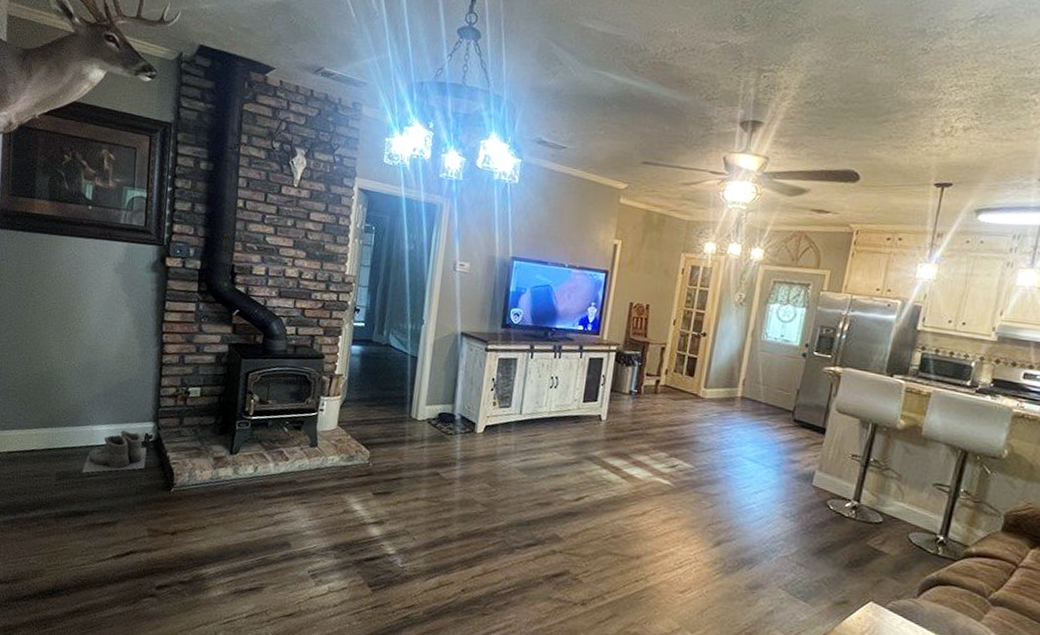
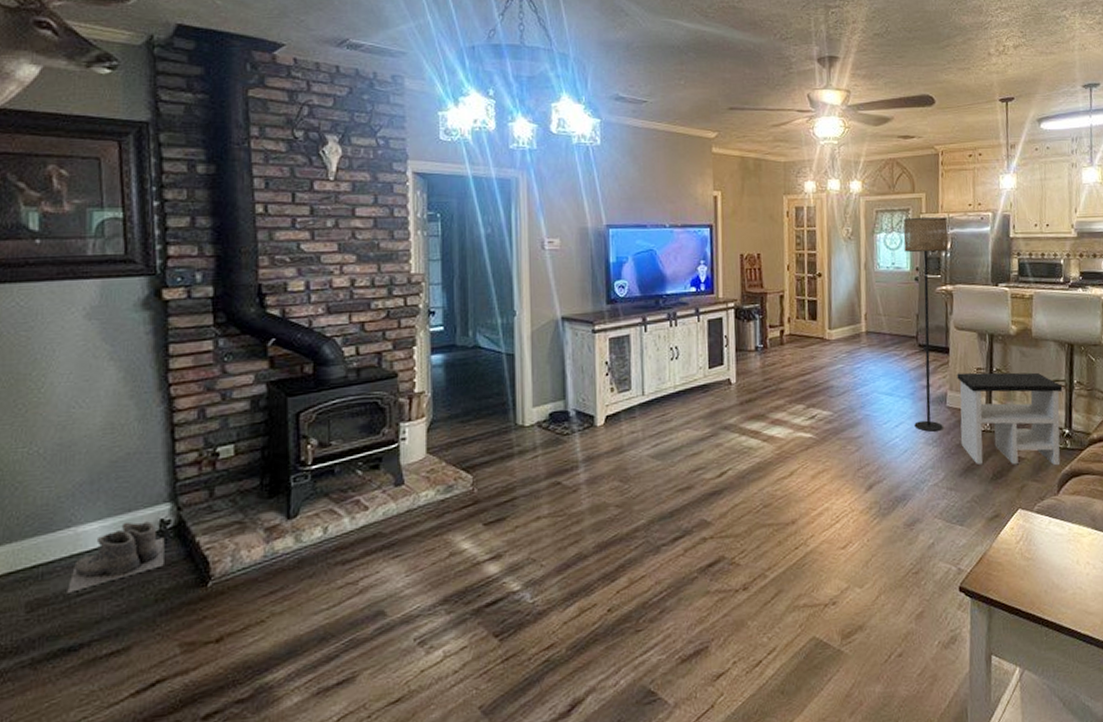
floor lamp: none [774,293,849,507] -> present [903,217,948,432]
side table: none [820,455,946,570] -> present [956,372,1063,466]

